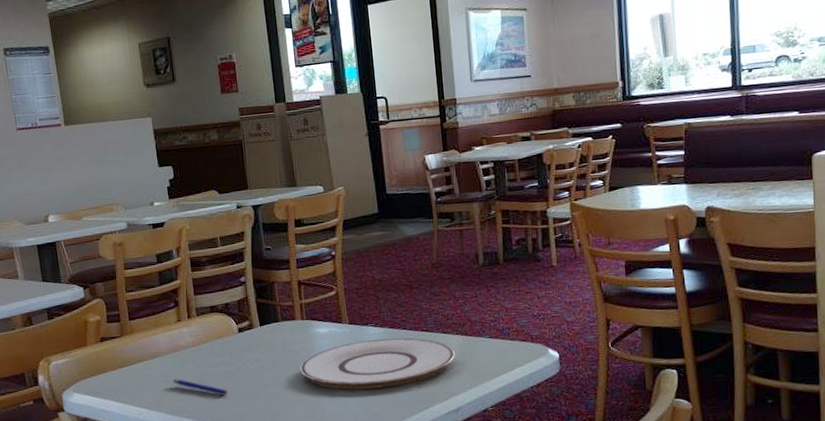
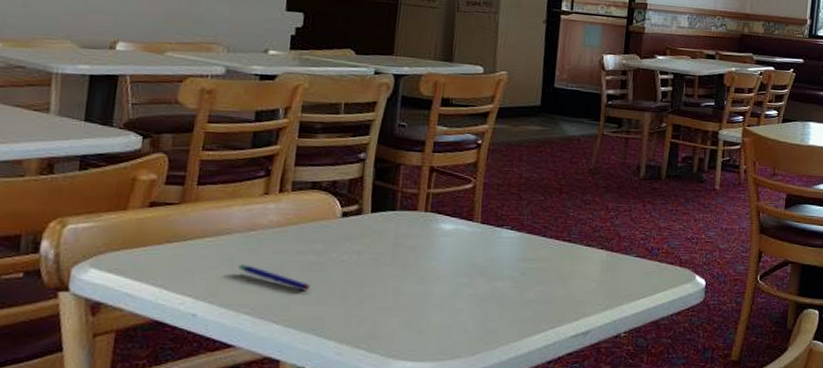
plate: present [299,338,455,390] -> none [409,244,596,300]

